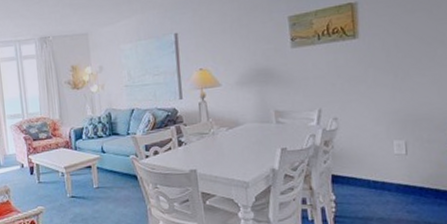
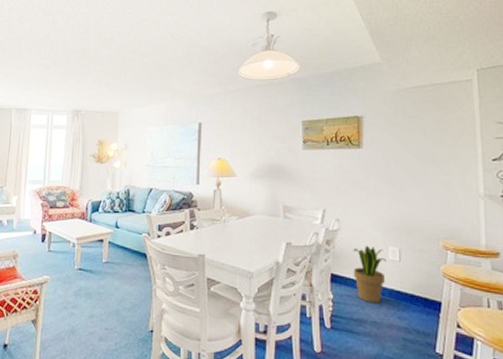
potted plant: none [353,141,392,201] -> present [352,245,387,304]

